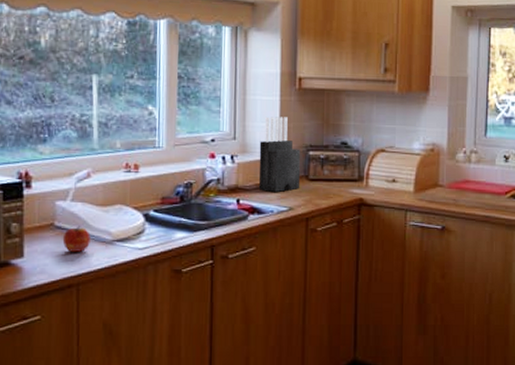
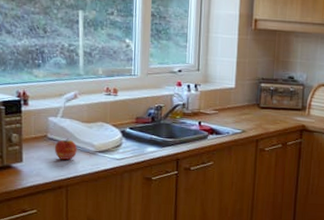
knife block: present [258,116,300,192] -> none [217,52,253,117]

